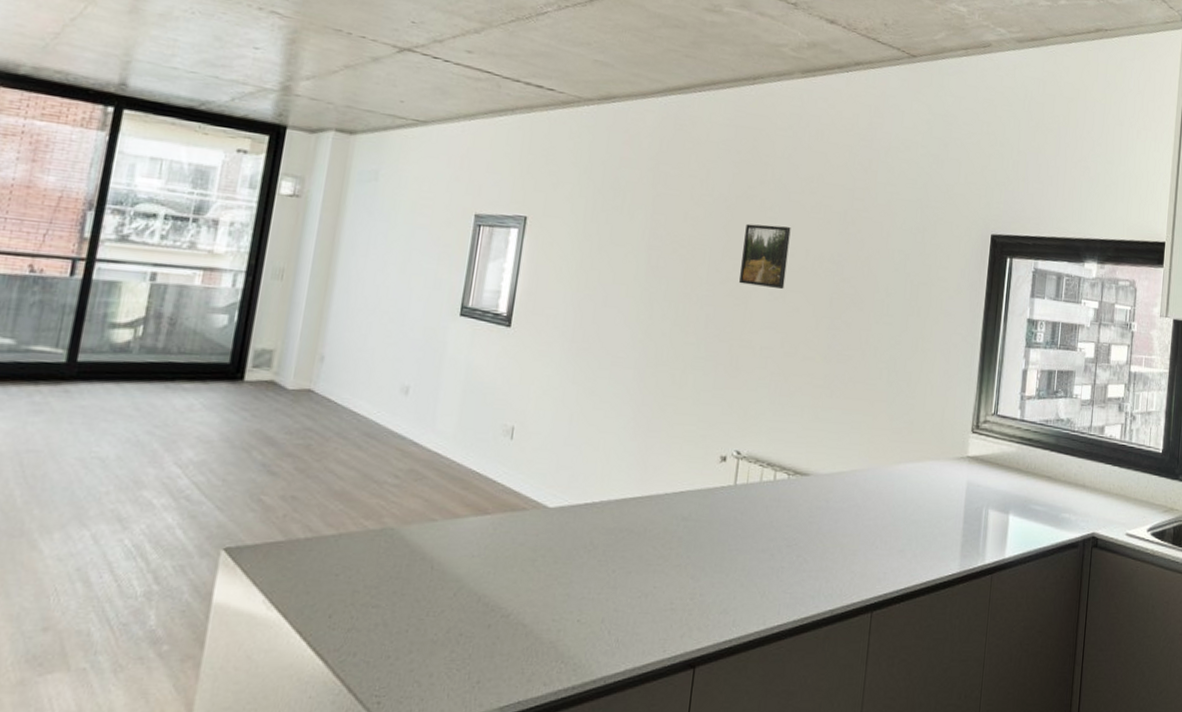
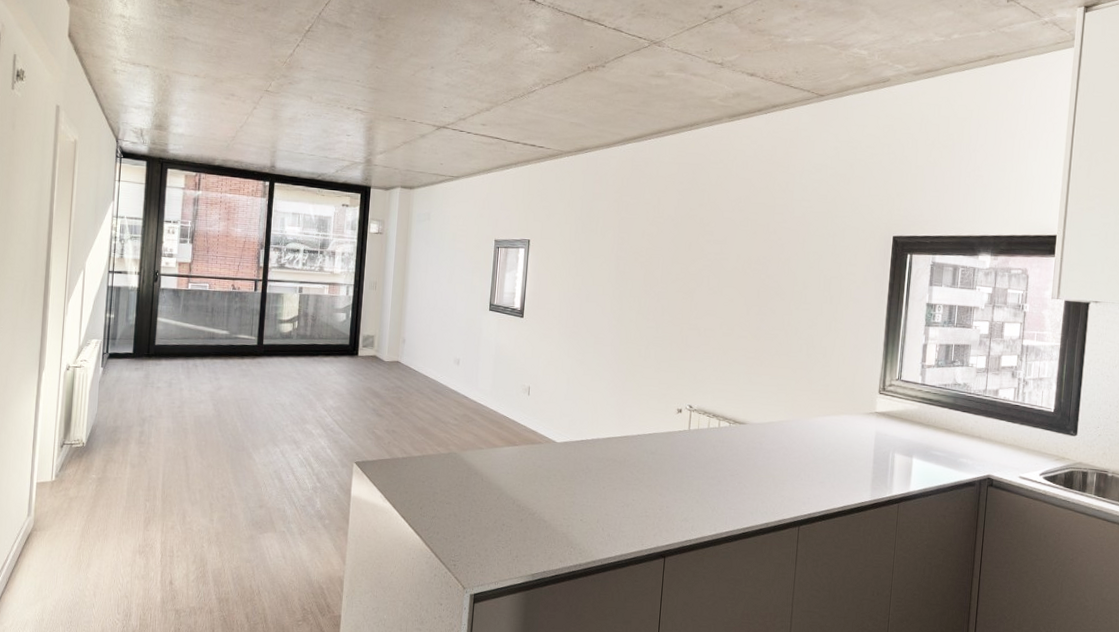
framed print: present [739,223,791,289] -> none [686,237,725,285]

